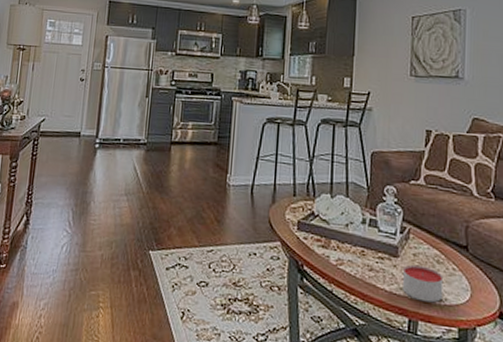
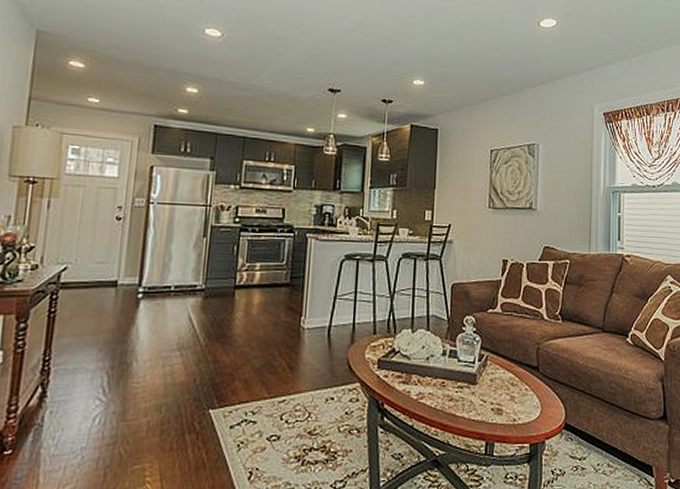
candle: present [403,264,444,303] -> none [481,390,517,424]

